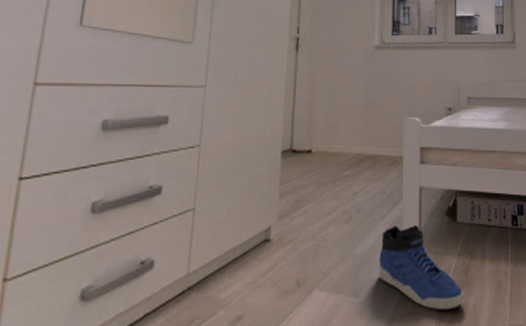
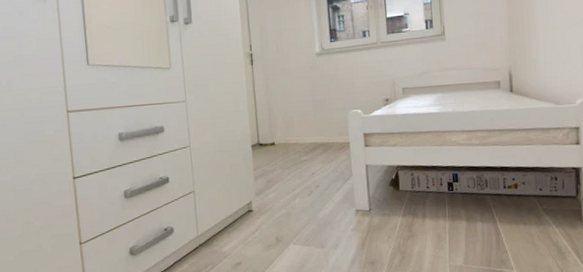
sneaker: present [379,224,464,311] -> none [337,194,410,256]

